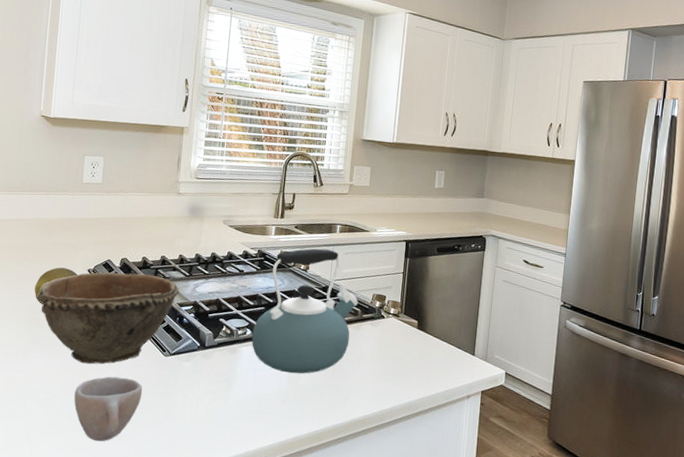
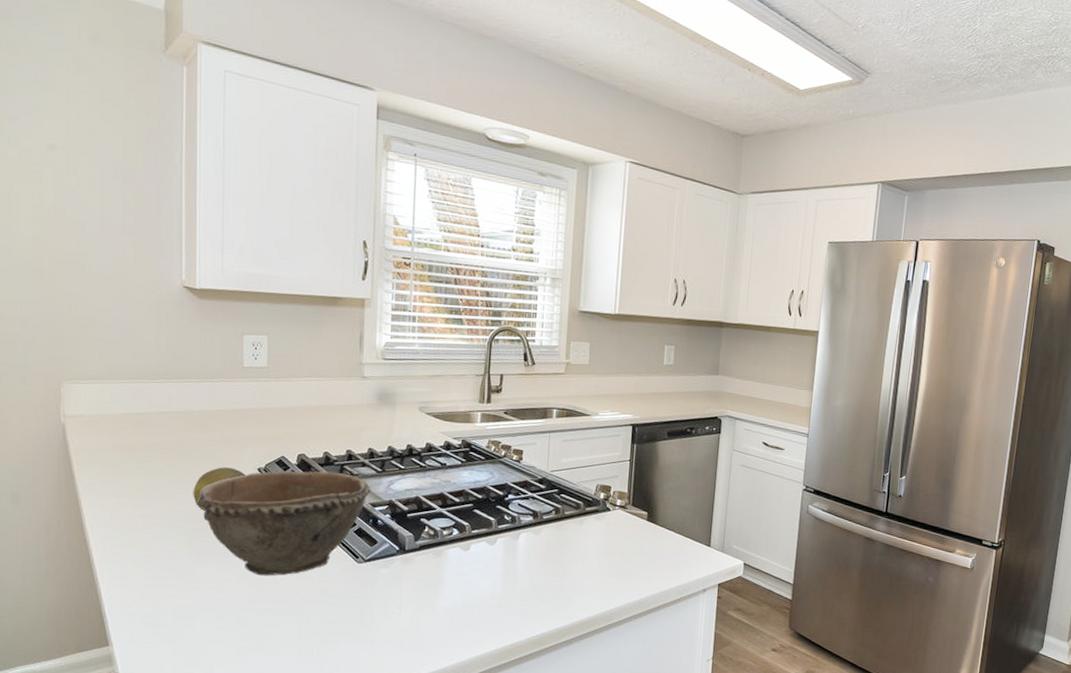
cup: present [74,376,143,442] -> none [252,588,334,661]
kettle: present [251,248,359,374] -> none [459,436,581,576]

